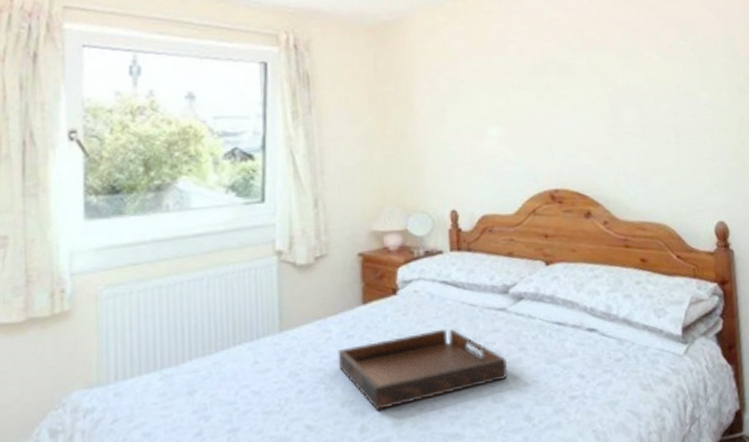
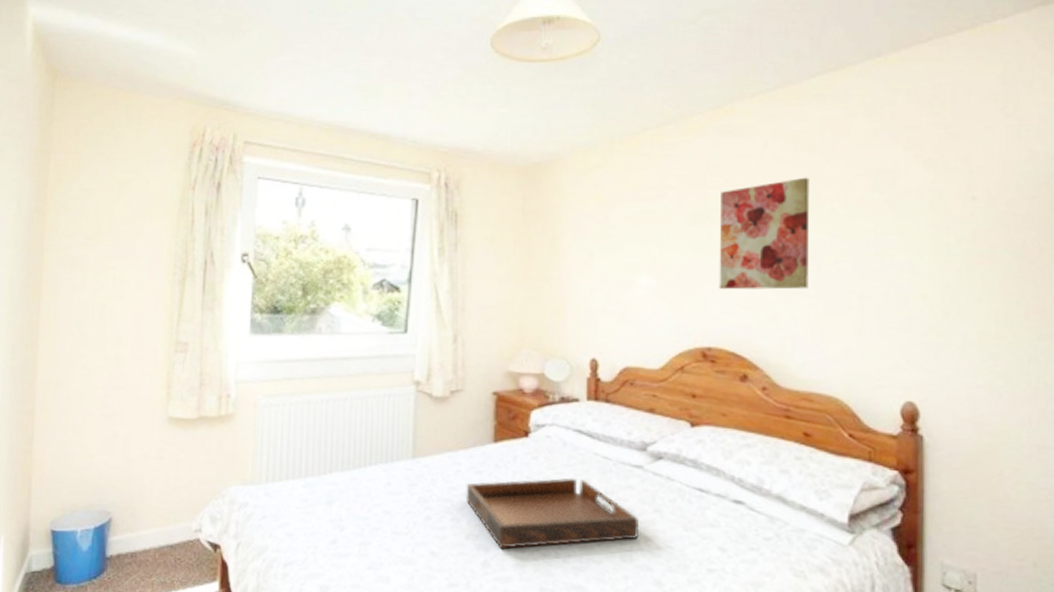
wall art: none [555,29,635,135] -> present [719,177,810,290]

